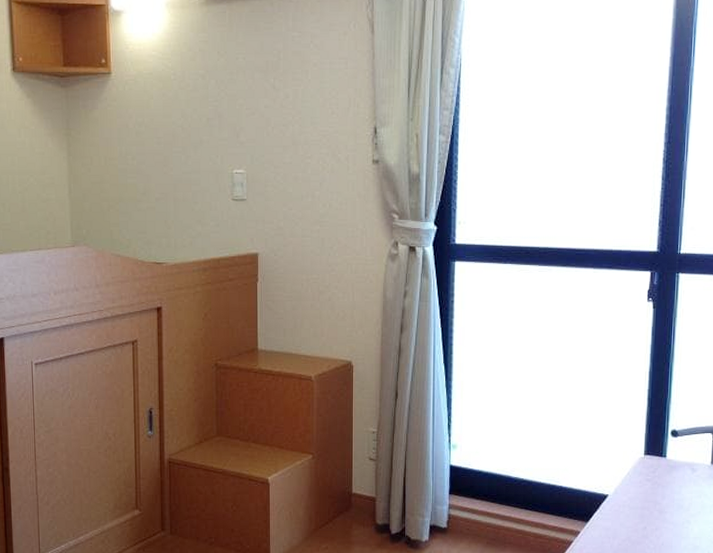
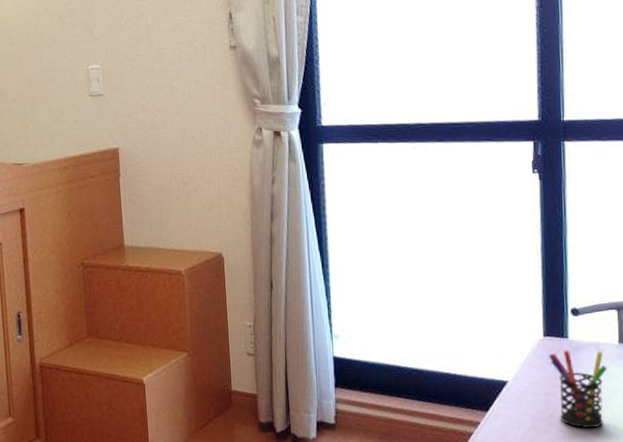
pen holder: none [647,468,699,541] -> present [548,350,607,429]

